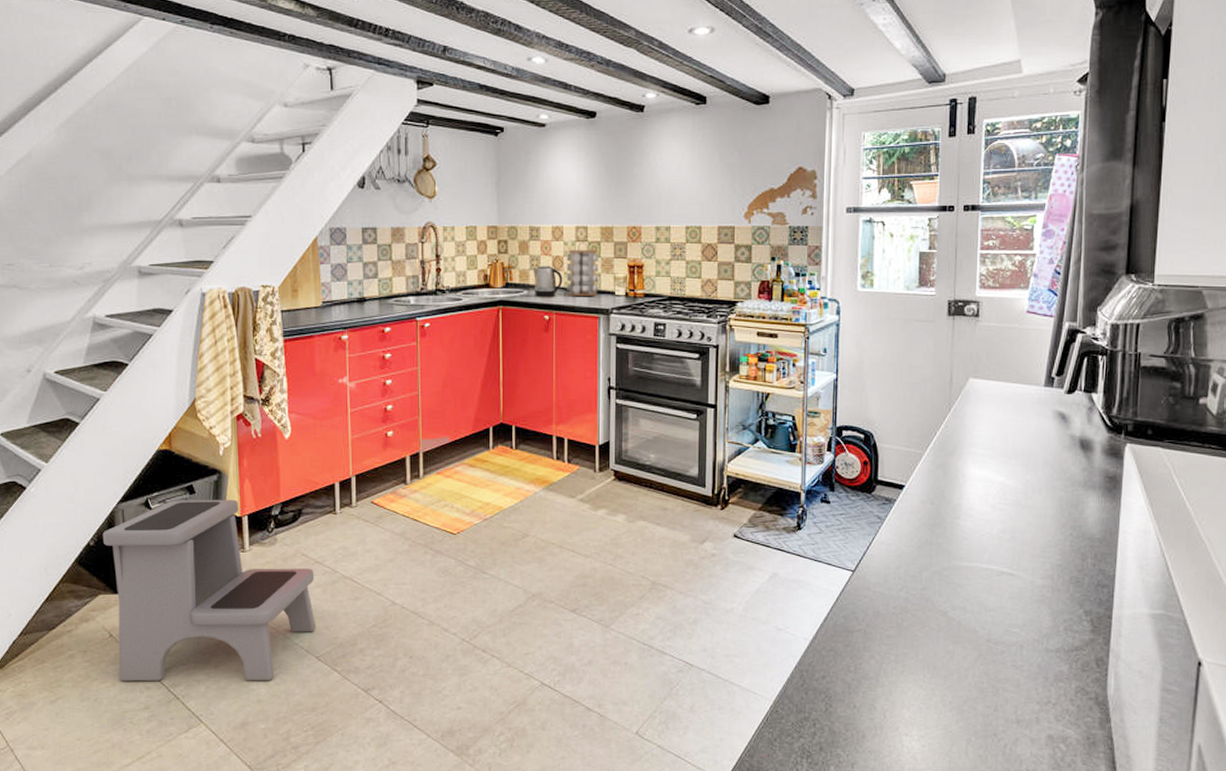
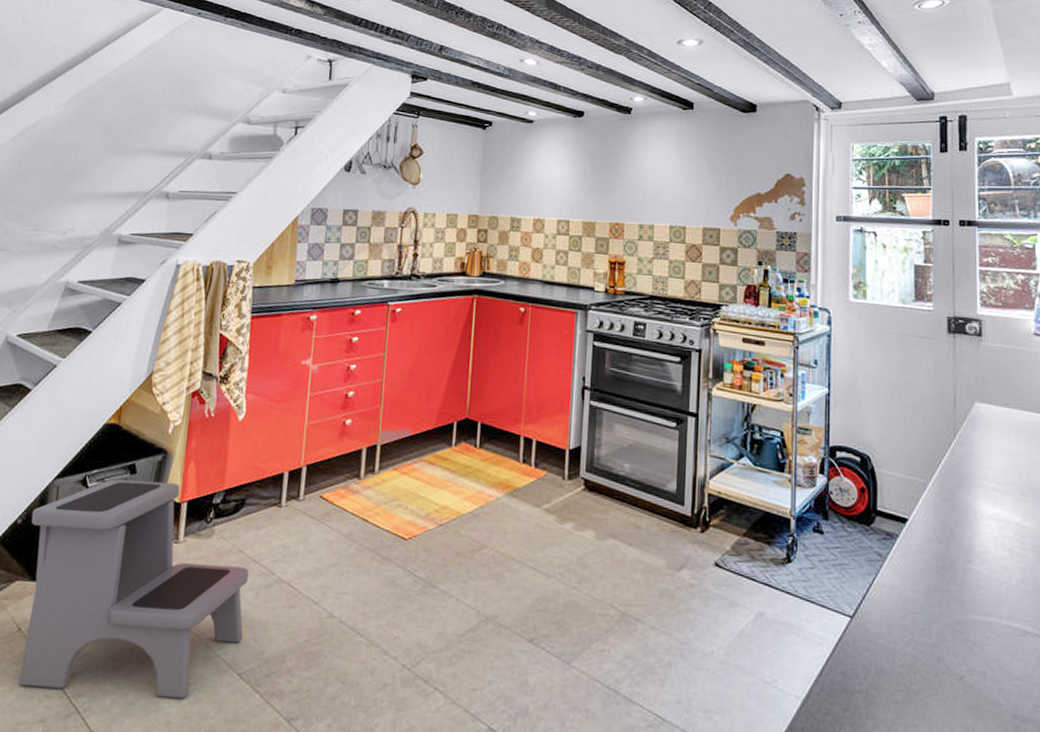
kettle: present [532,265,563,298] -> none [511,256,542,290]
spice rack: present [567,241,599,297] -> none [545,235,580,292]

